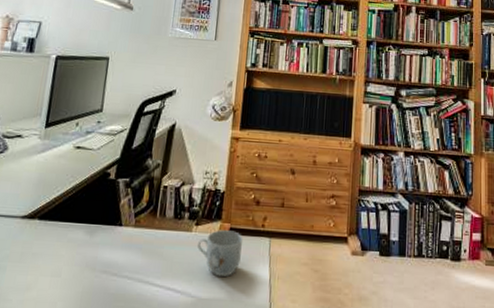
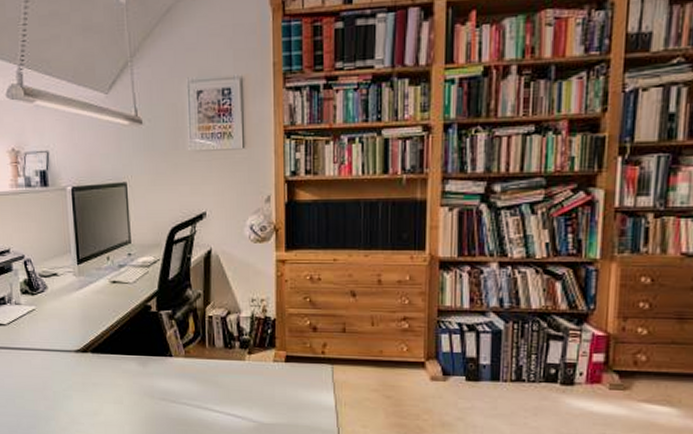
mug: present [198,230,243,277] -> none [253,358,301,404]

